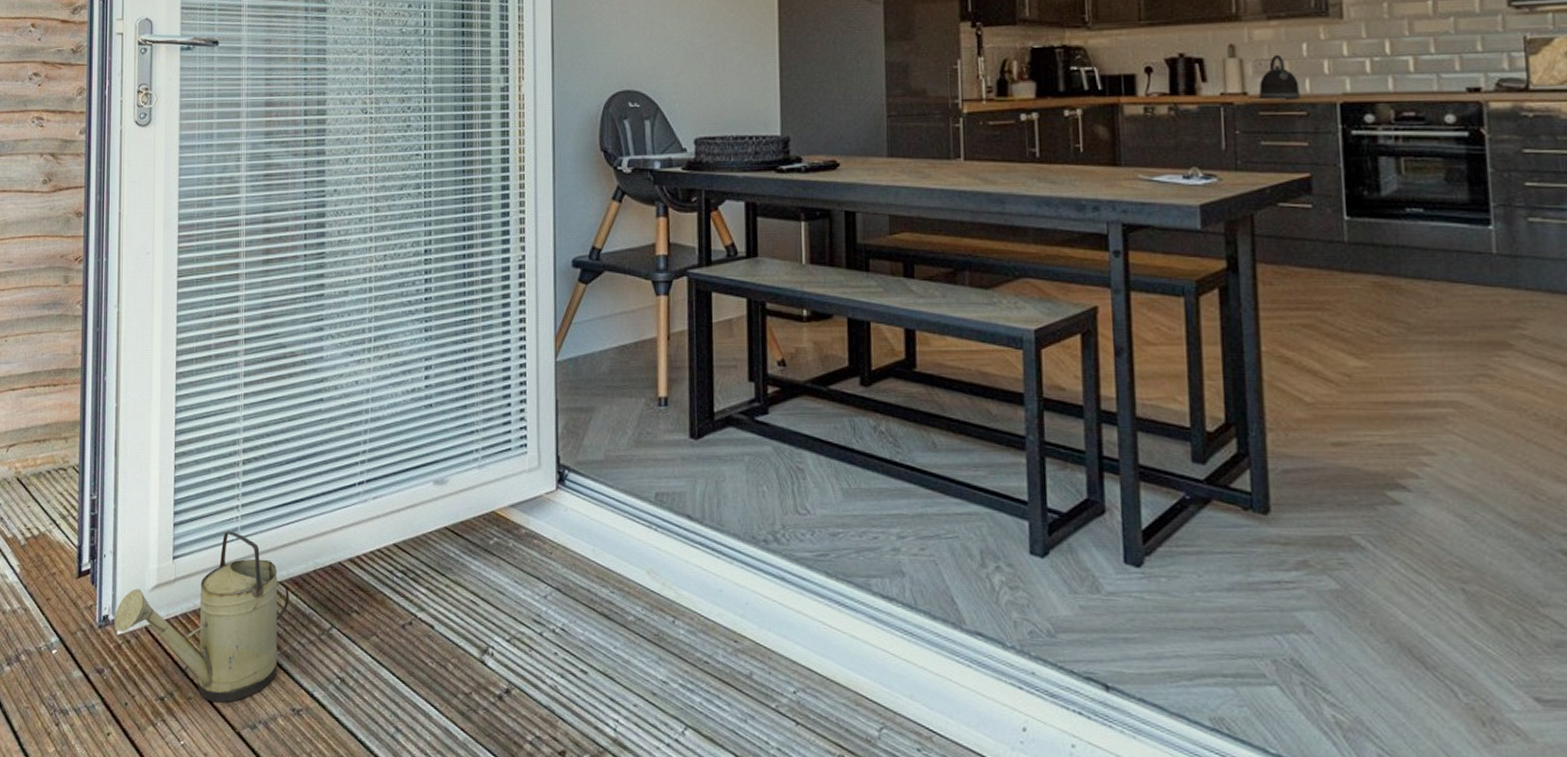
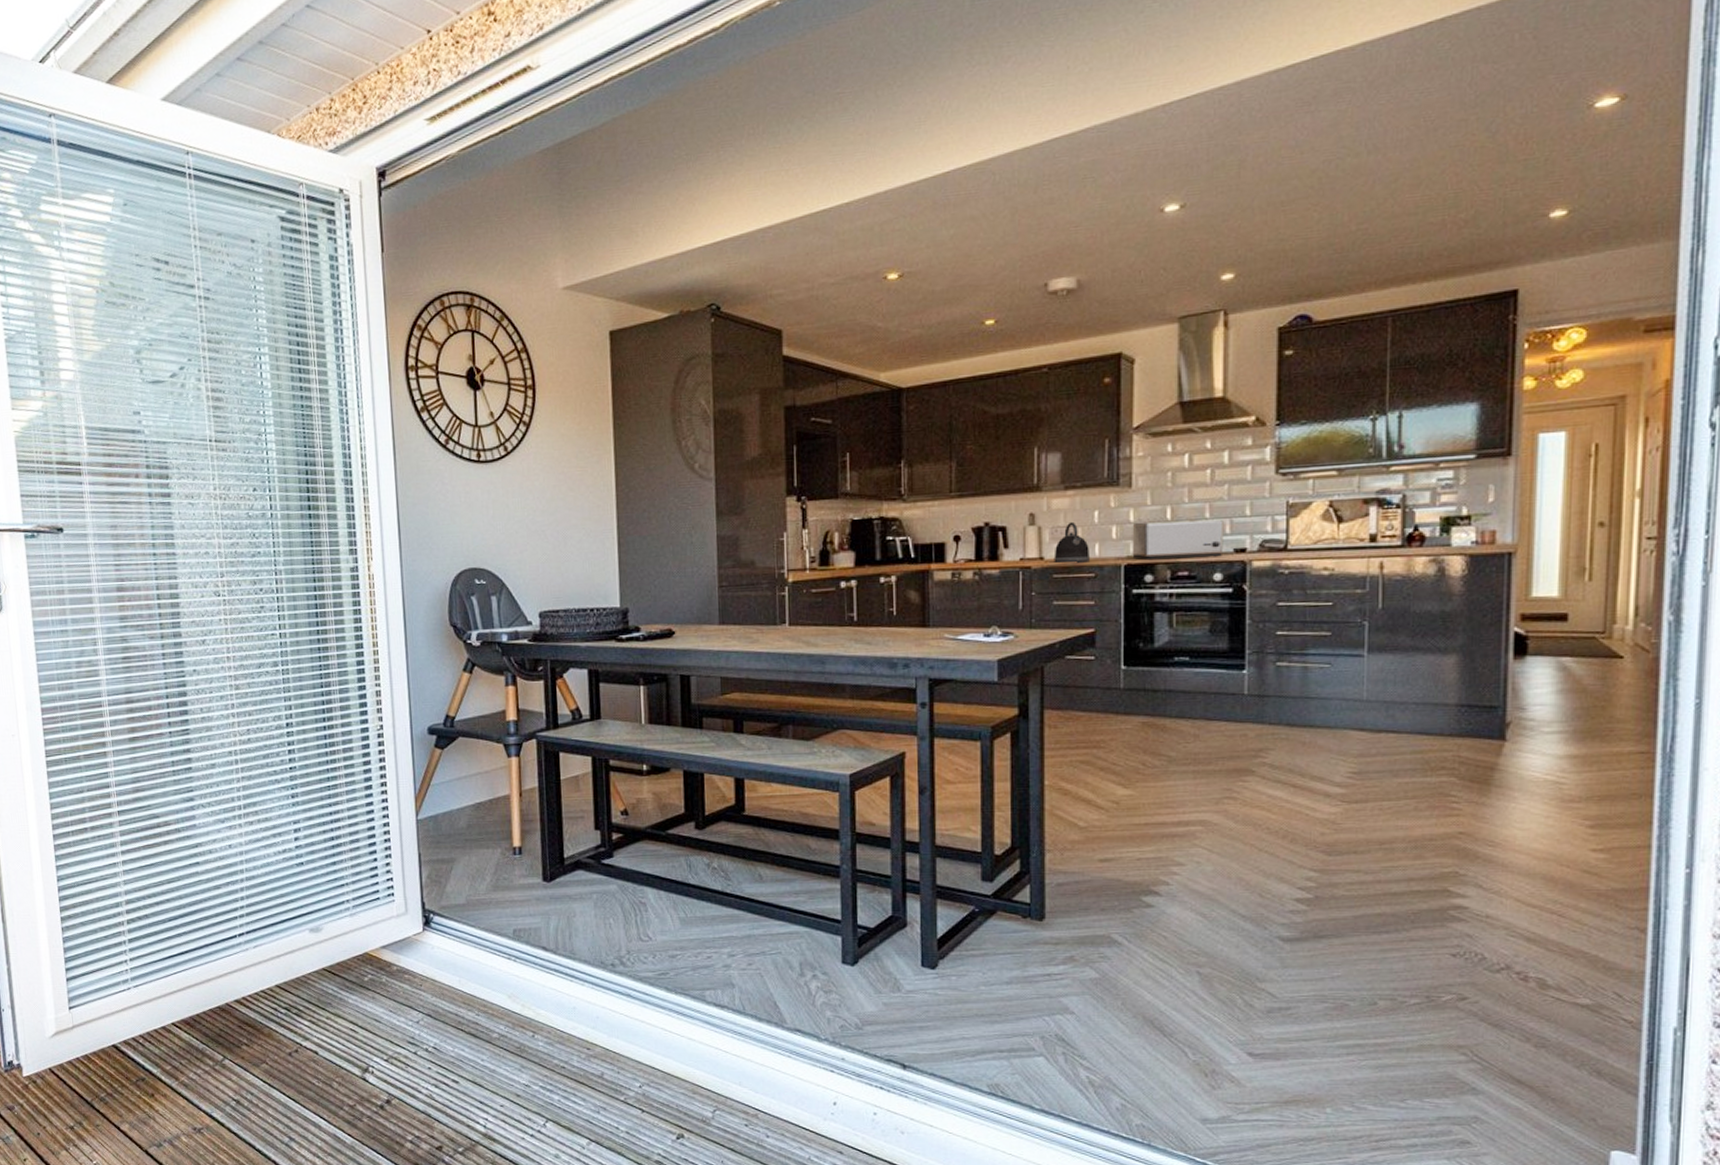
watering can: present [114,530,289,703] -> none [18,982,183,1127]
toaster: none [1346,54,1455,99] -> present [1132,519,1224,561]

